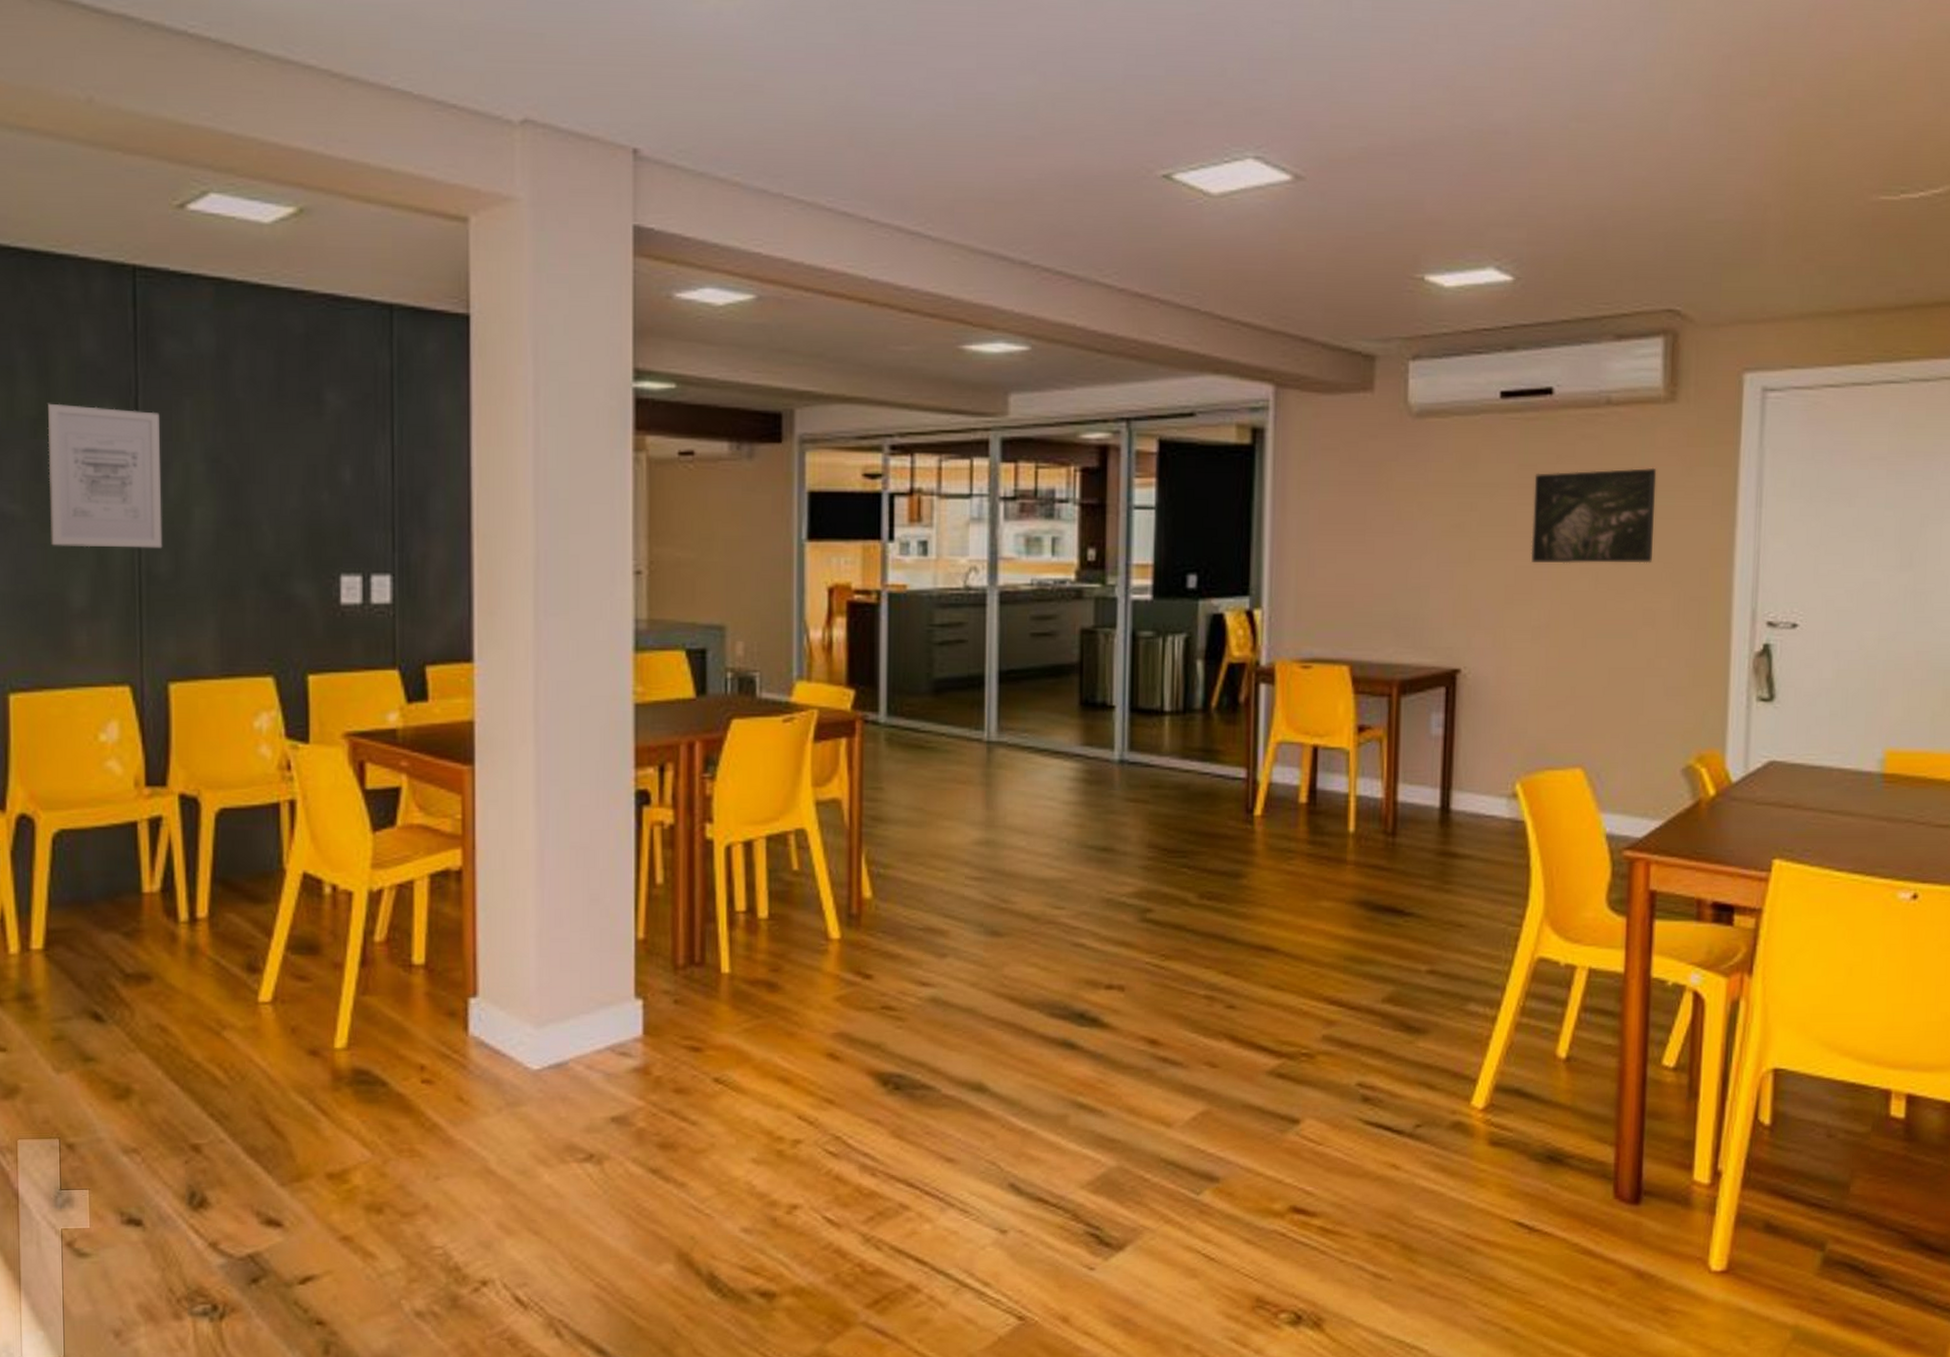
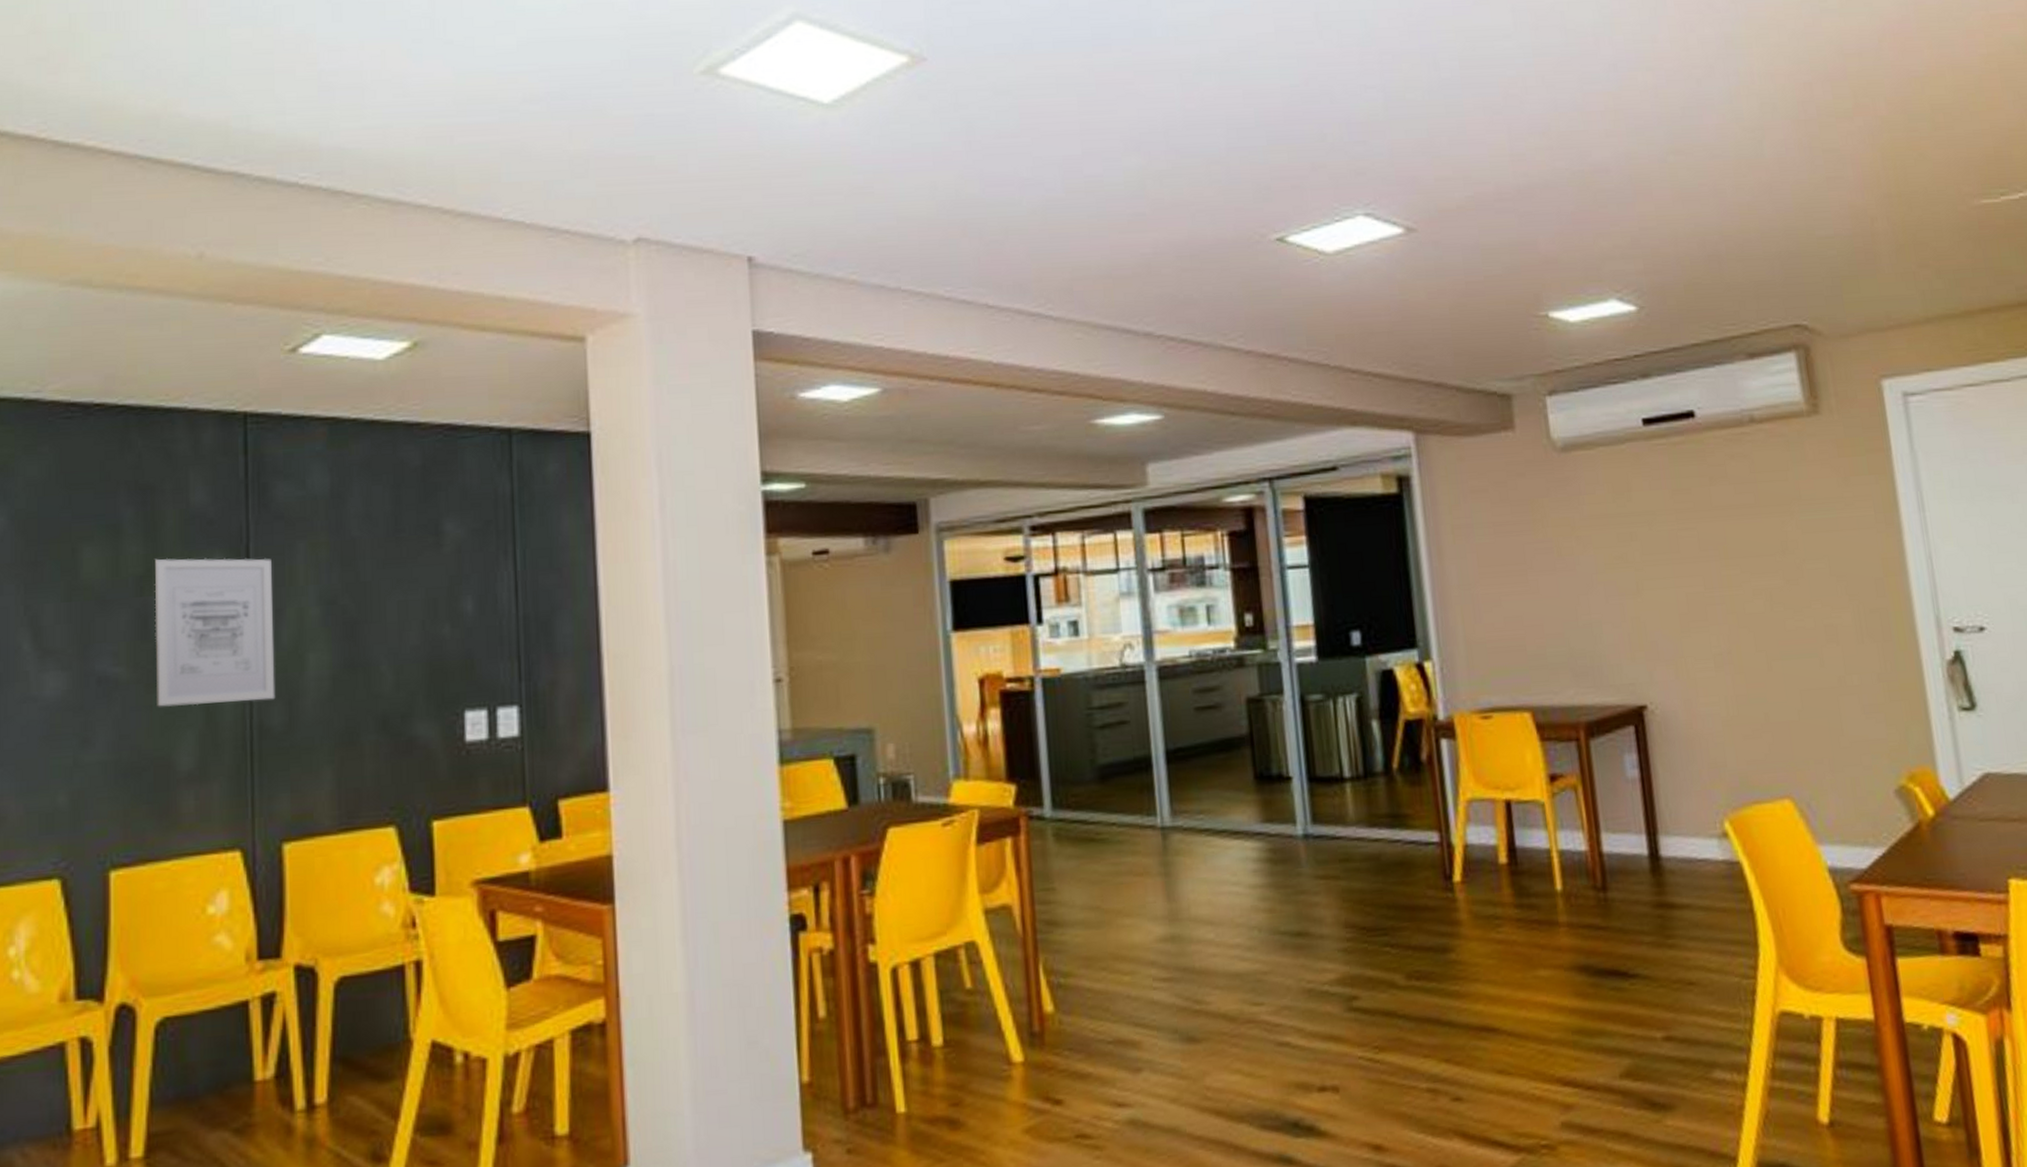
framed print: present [1531,467,1657,564] -> none [1690,481,1824,588]

